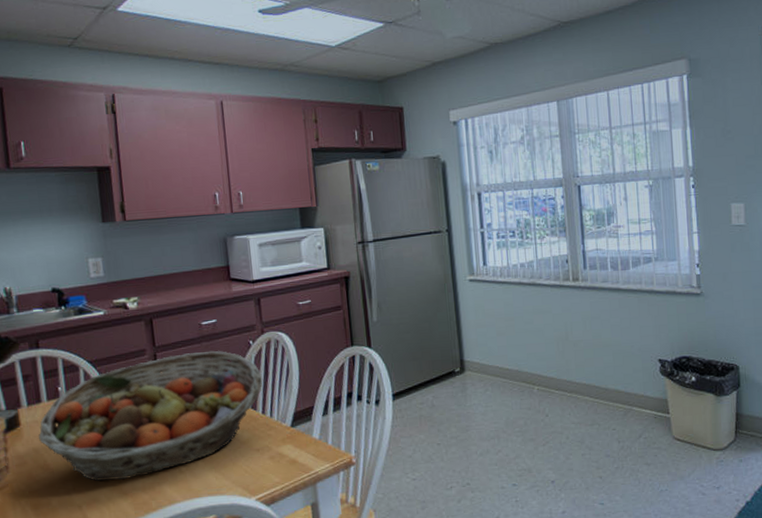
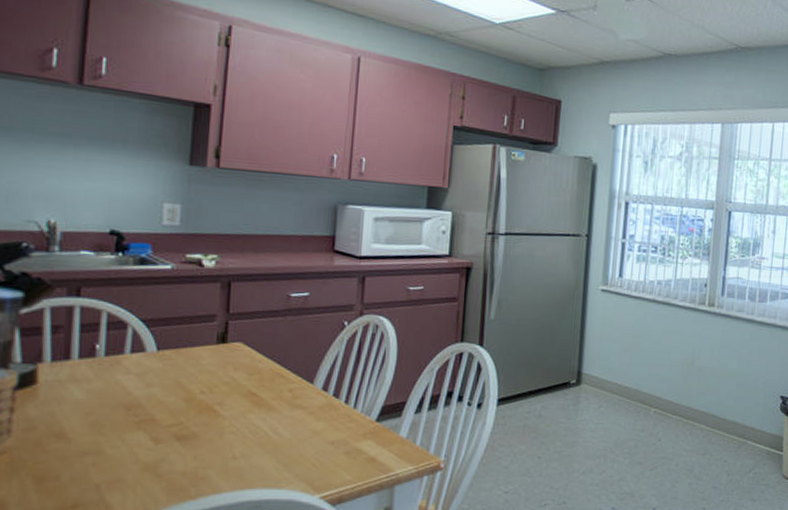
fruit basket: present [38,350,263,481] -> none [59,326,353,460]

